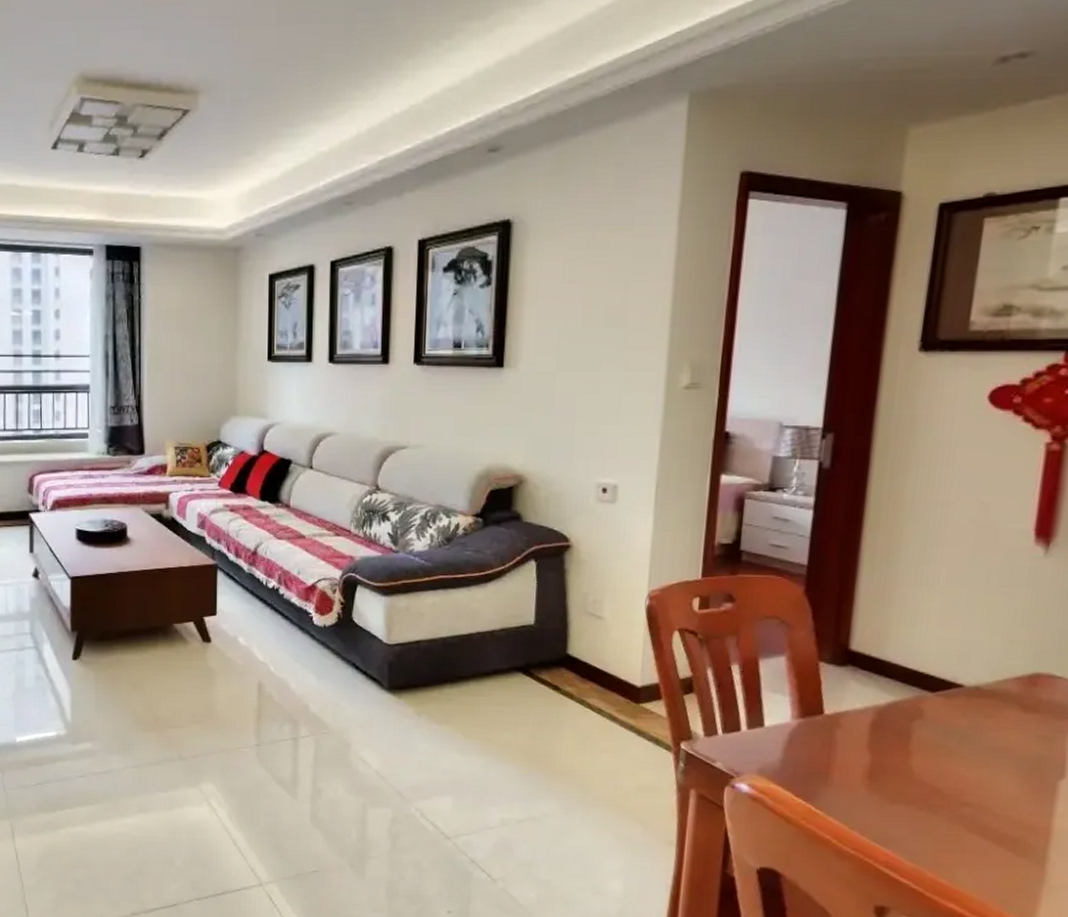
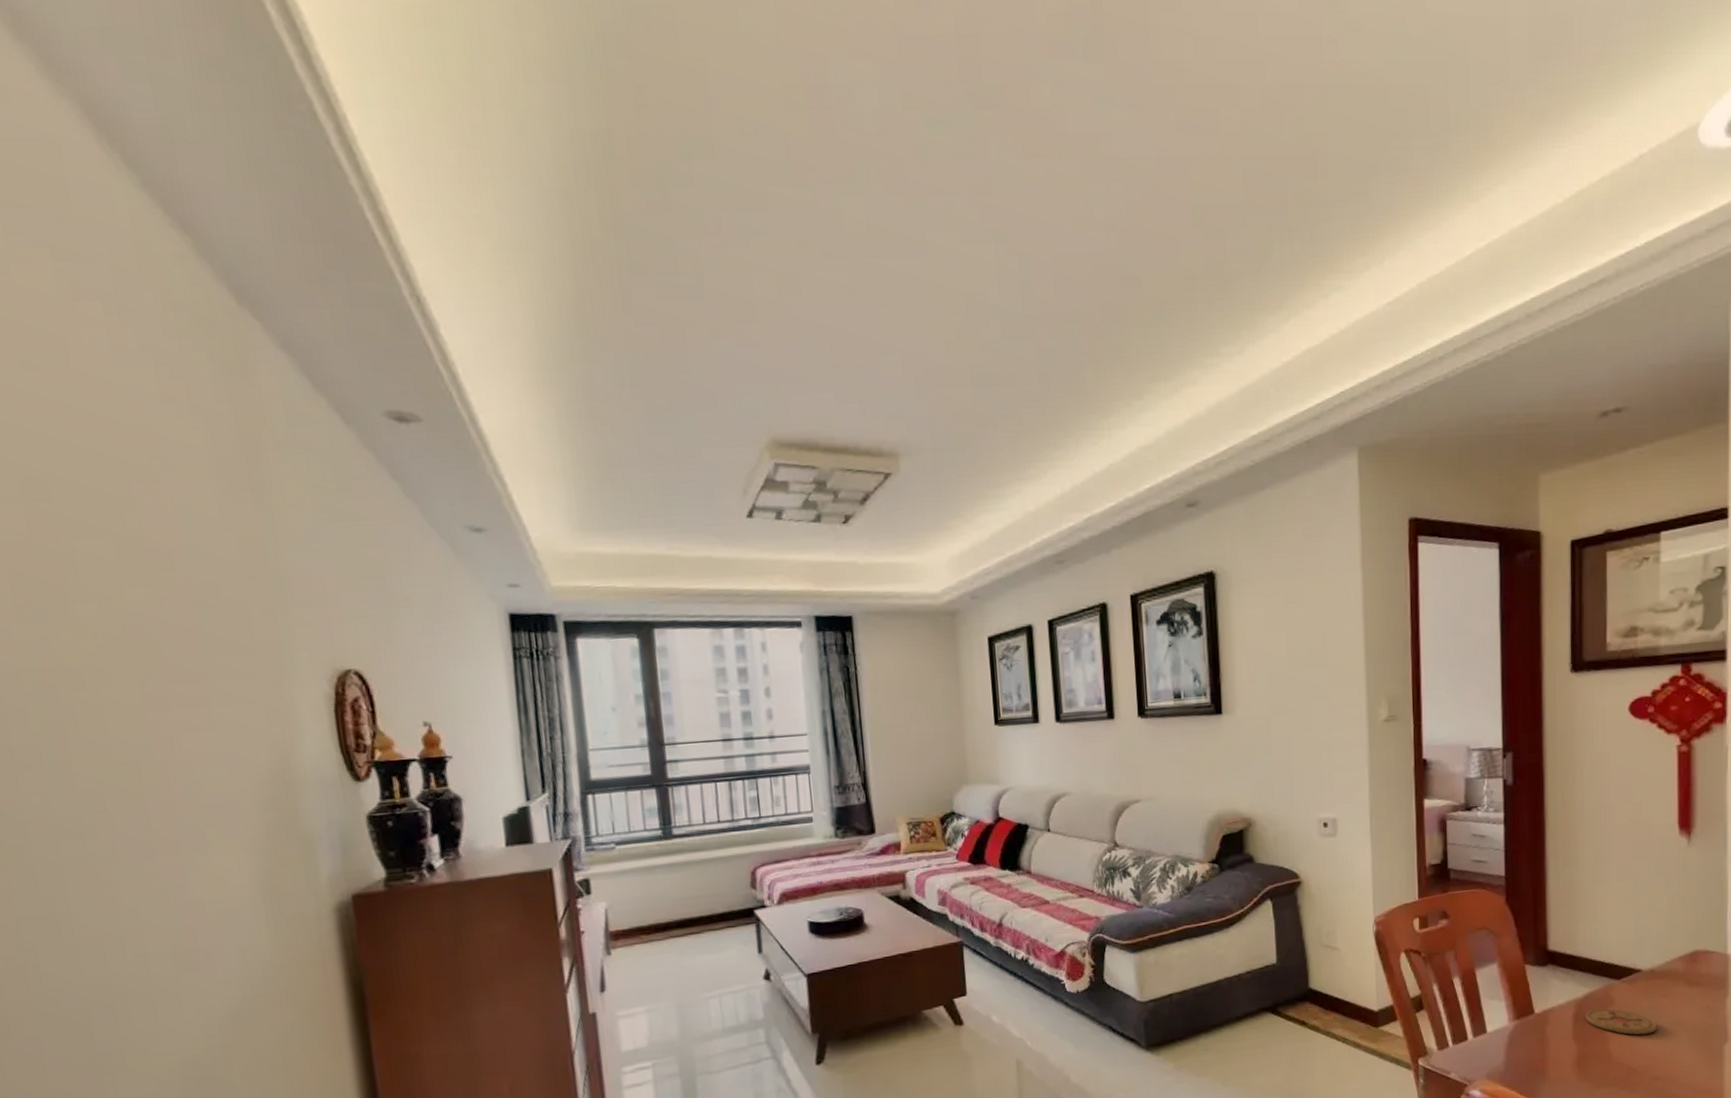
coaster: none [885,719,975,756] -> present [1584,1008,1657,1035]

